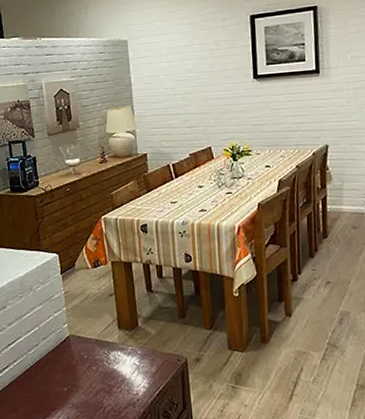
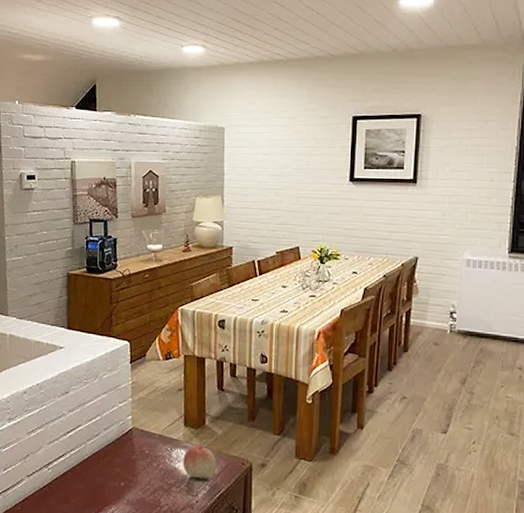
fruit: none [120,345,153,378] -> present [183,444,216,479]

